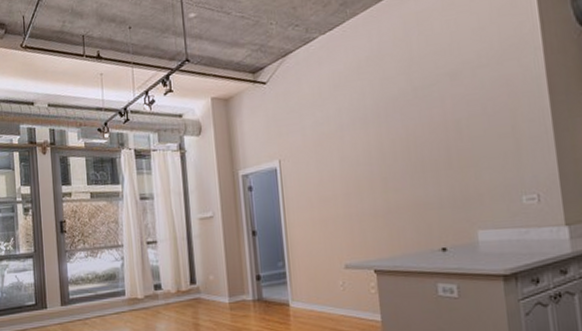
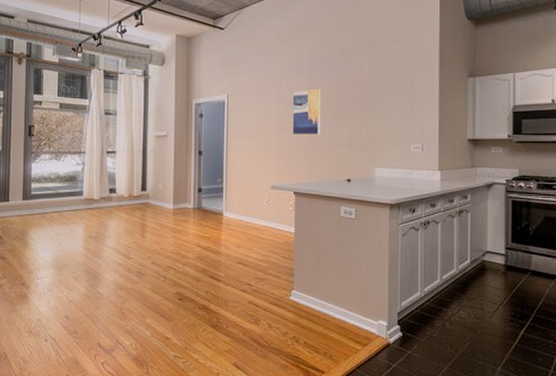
wall art: none [358,139,400,199] -> present [292,88,321,135]

